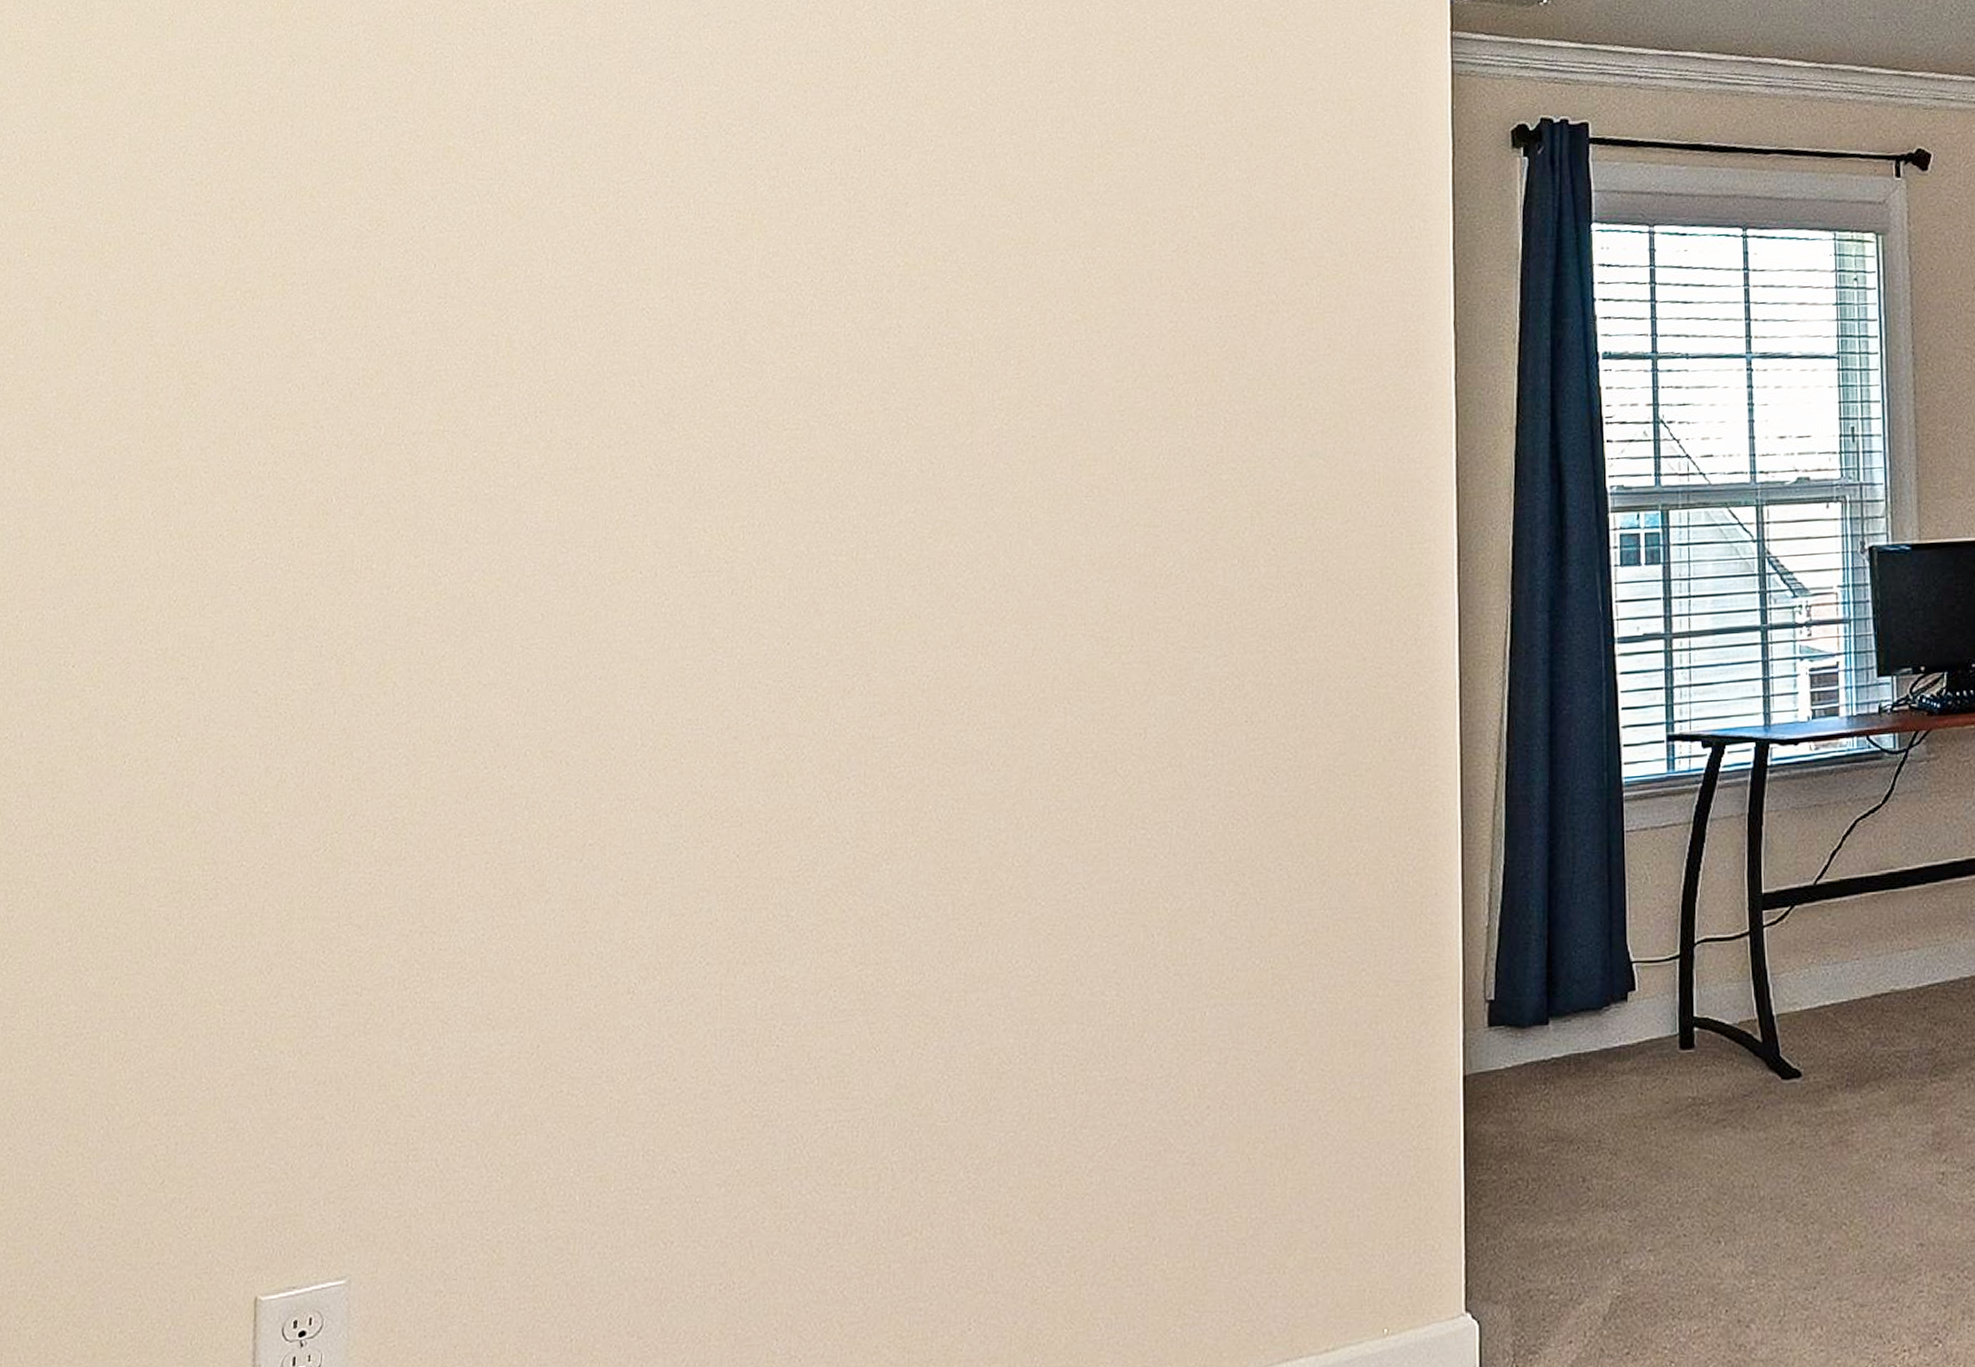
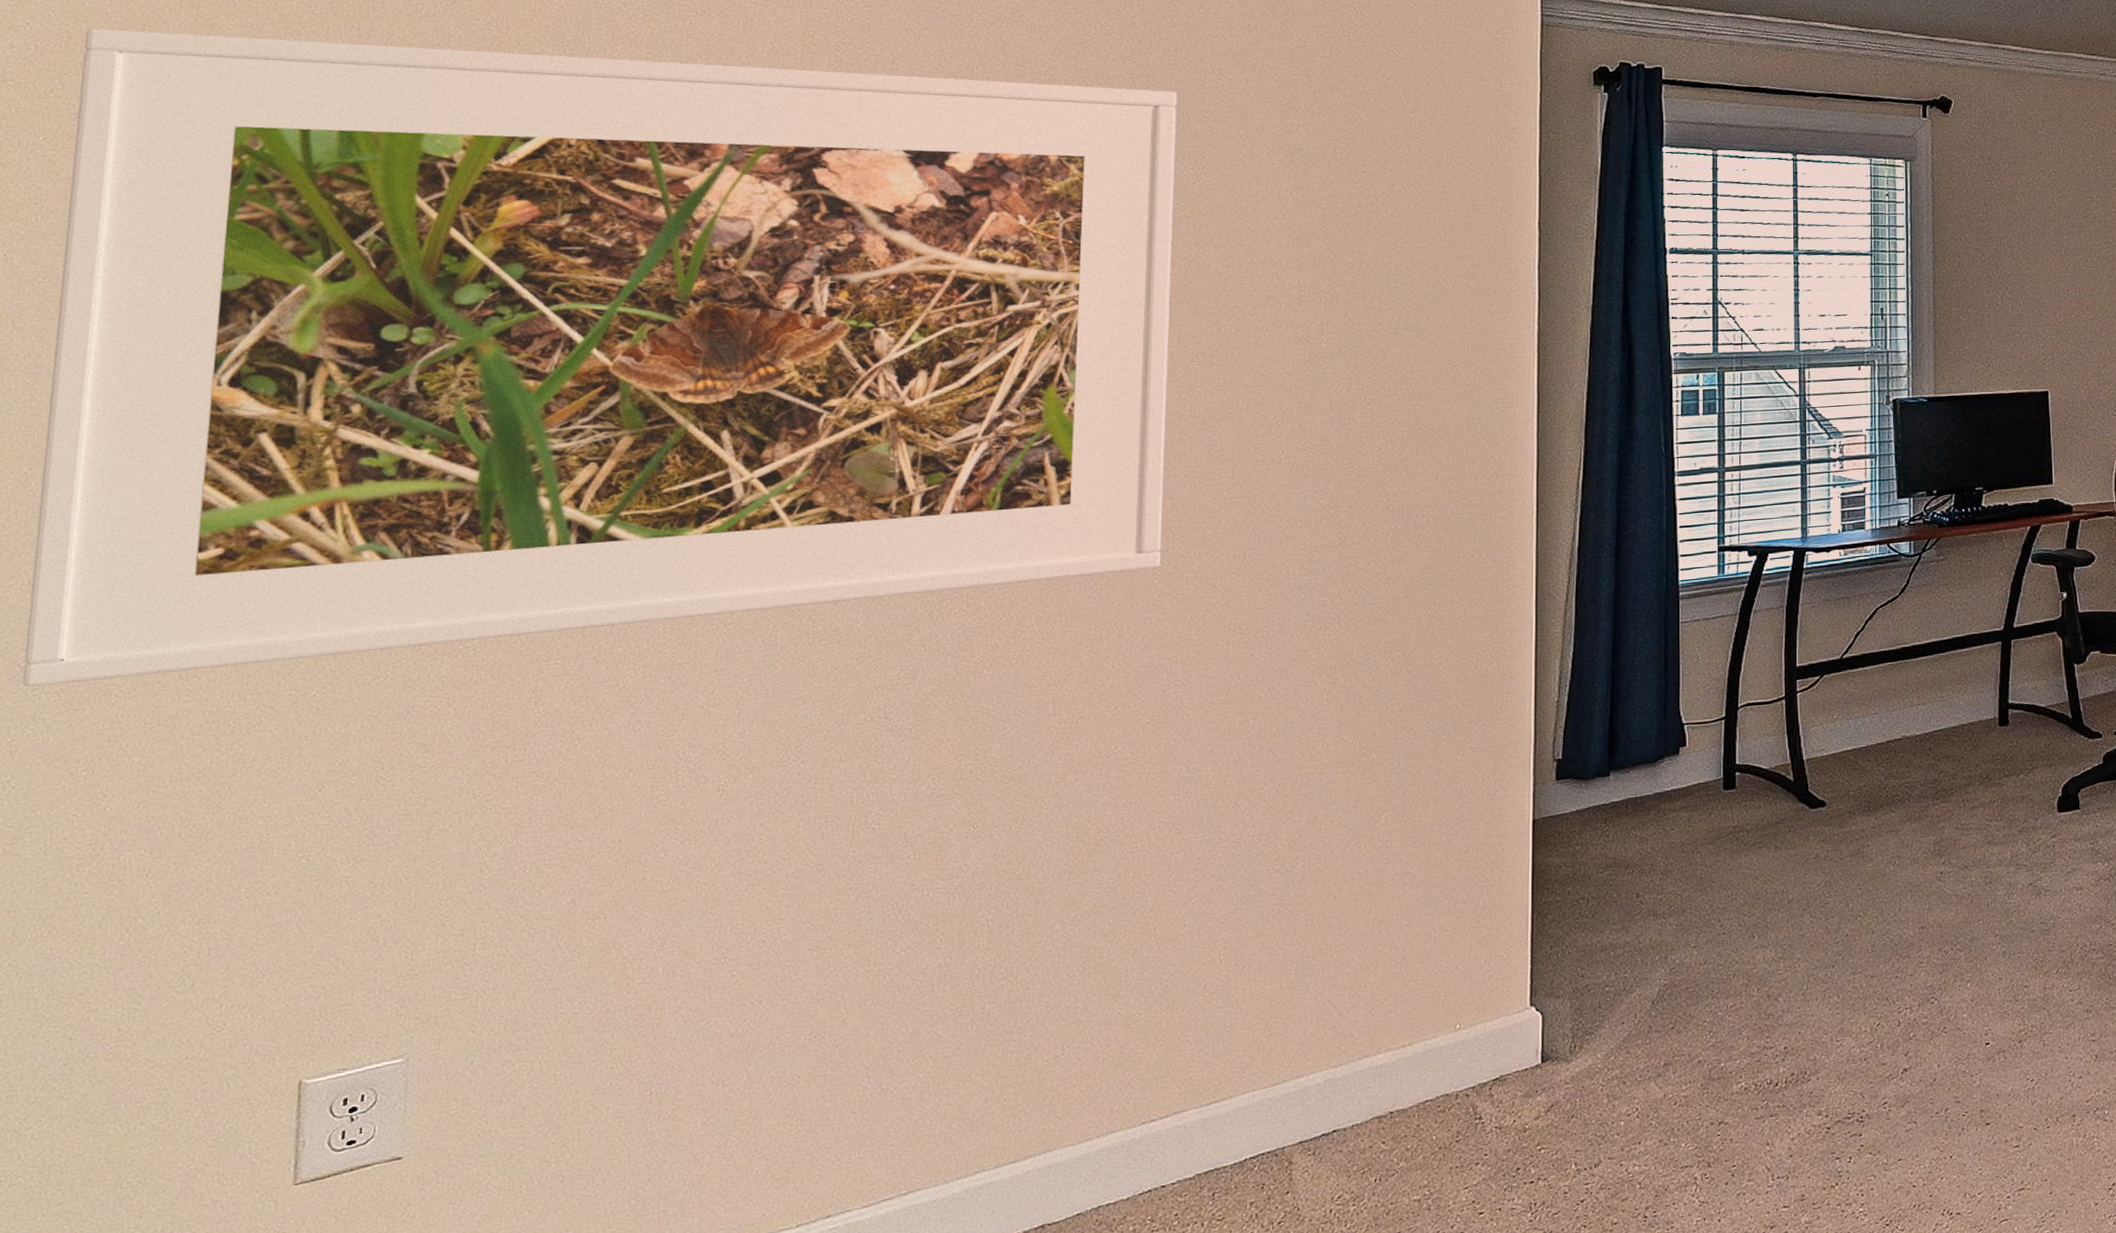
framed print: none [16,135,1066,848] -> present [22,28,1178,687]

